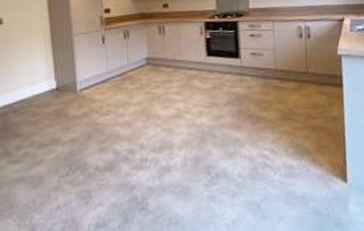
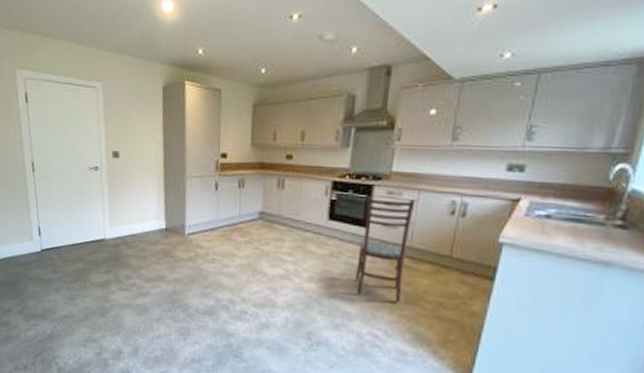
dining chair: none [234,29,279,120] -> present [355,195,416,302]

